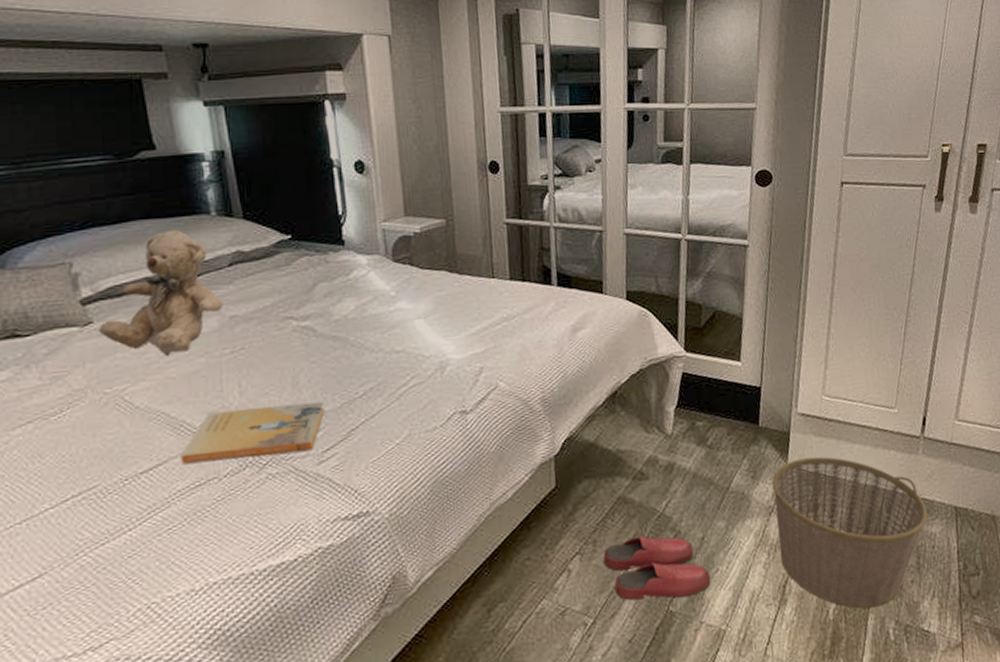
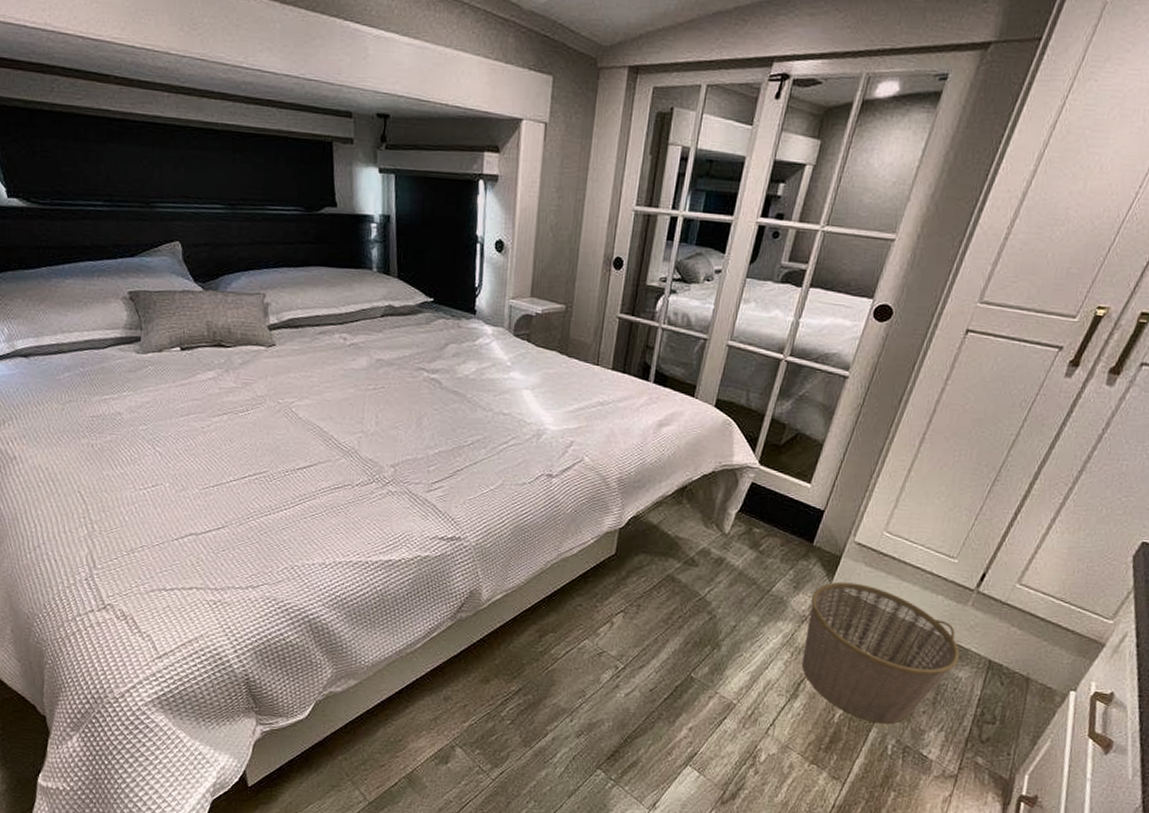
teddy bear: present [99,229,223,357] -> none [279,278,373,383]
book: present [180,401,324,463] -> none [326,433,439,480]
slippers: present [603,536,711,601] -> none [643,610,734,670]

